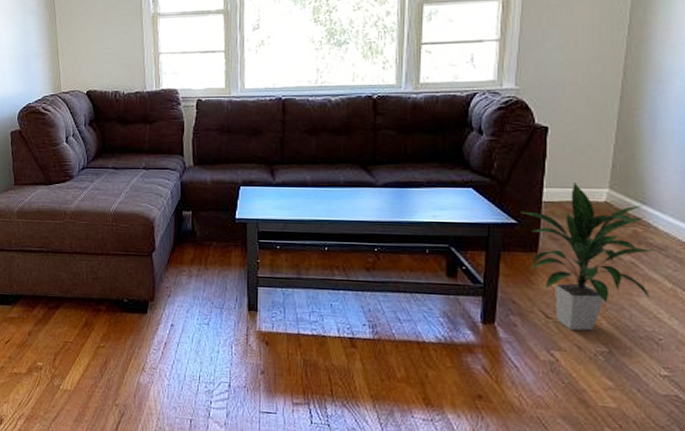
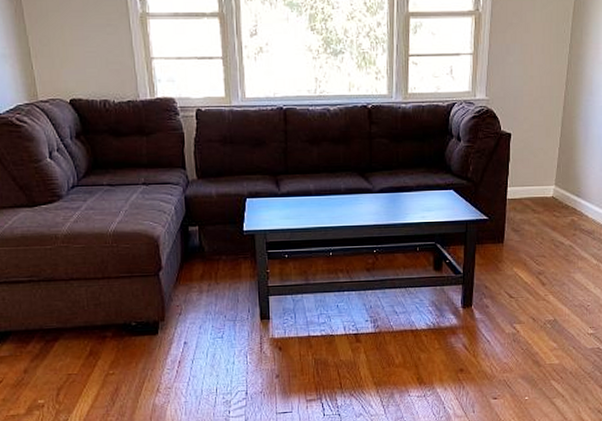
indoor plant: present [521,183,654,331] -> none [491,181,585,305]

